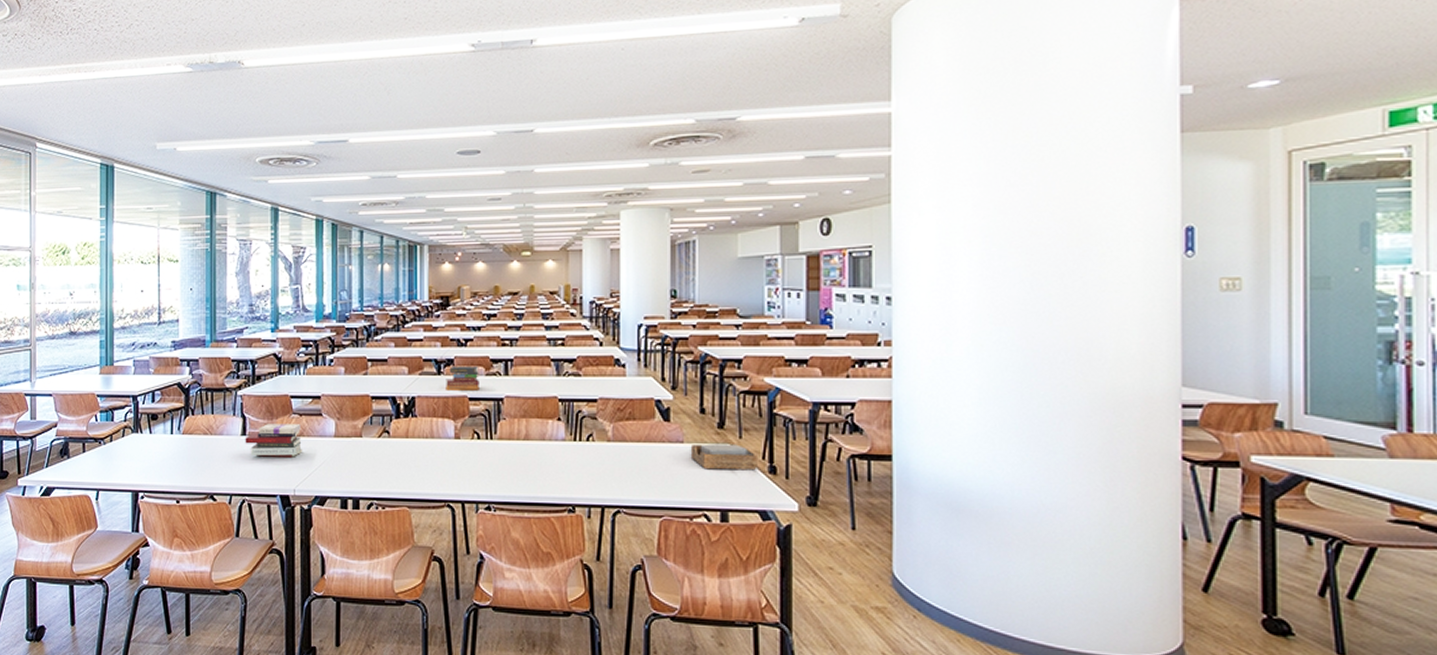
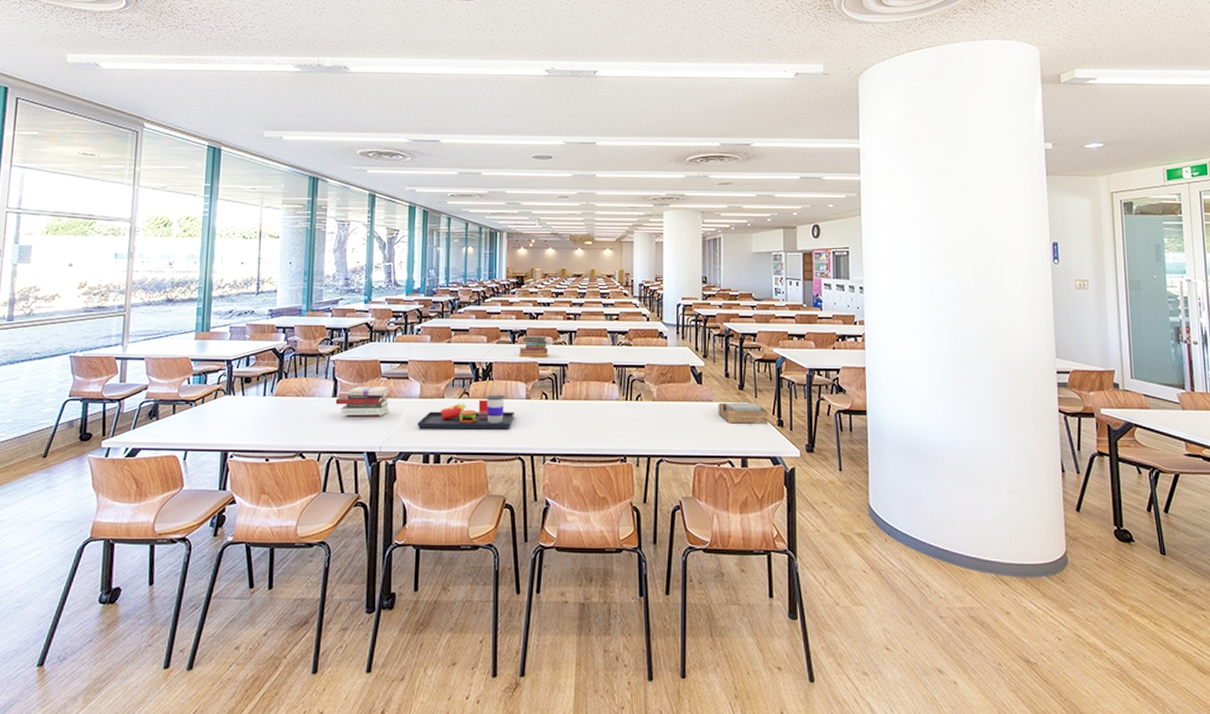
food tray: none [333,421,441,473] -> present [417,384,514,430]

